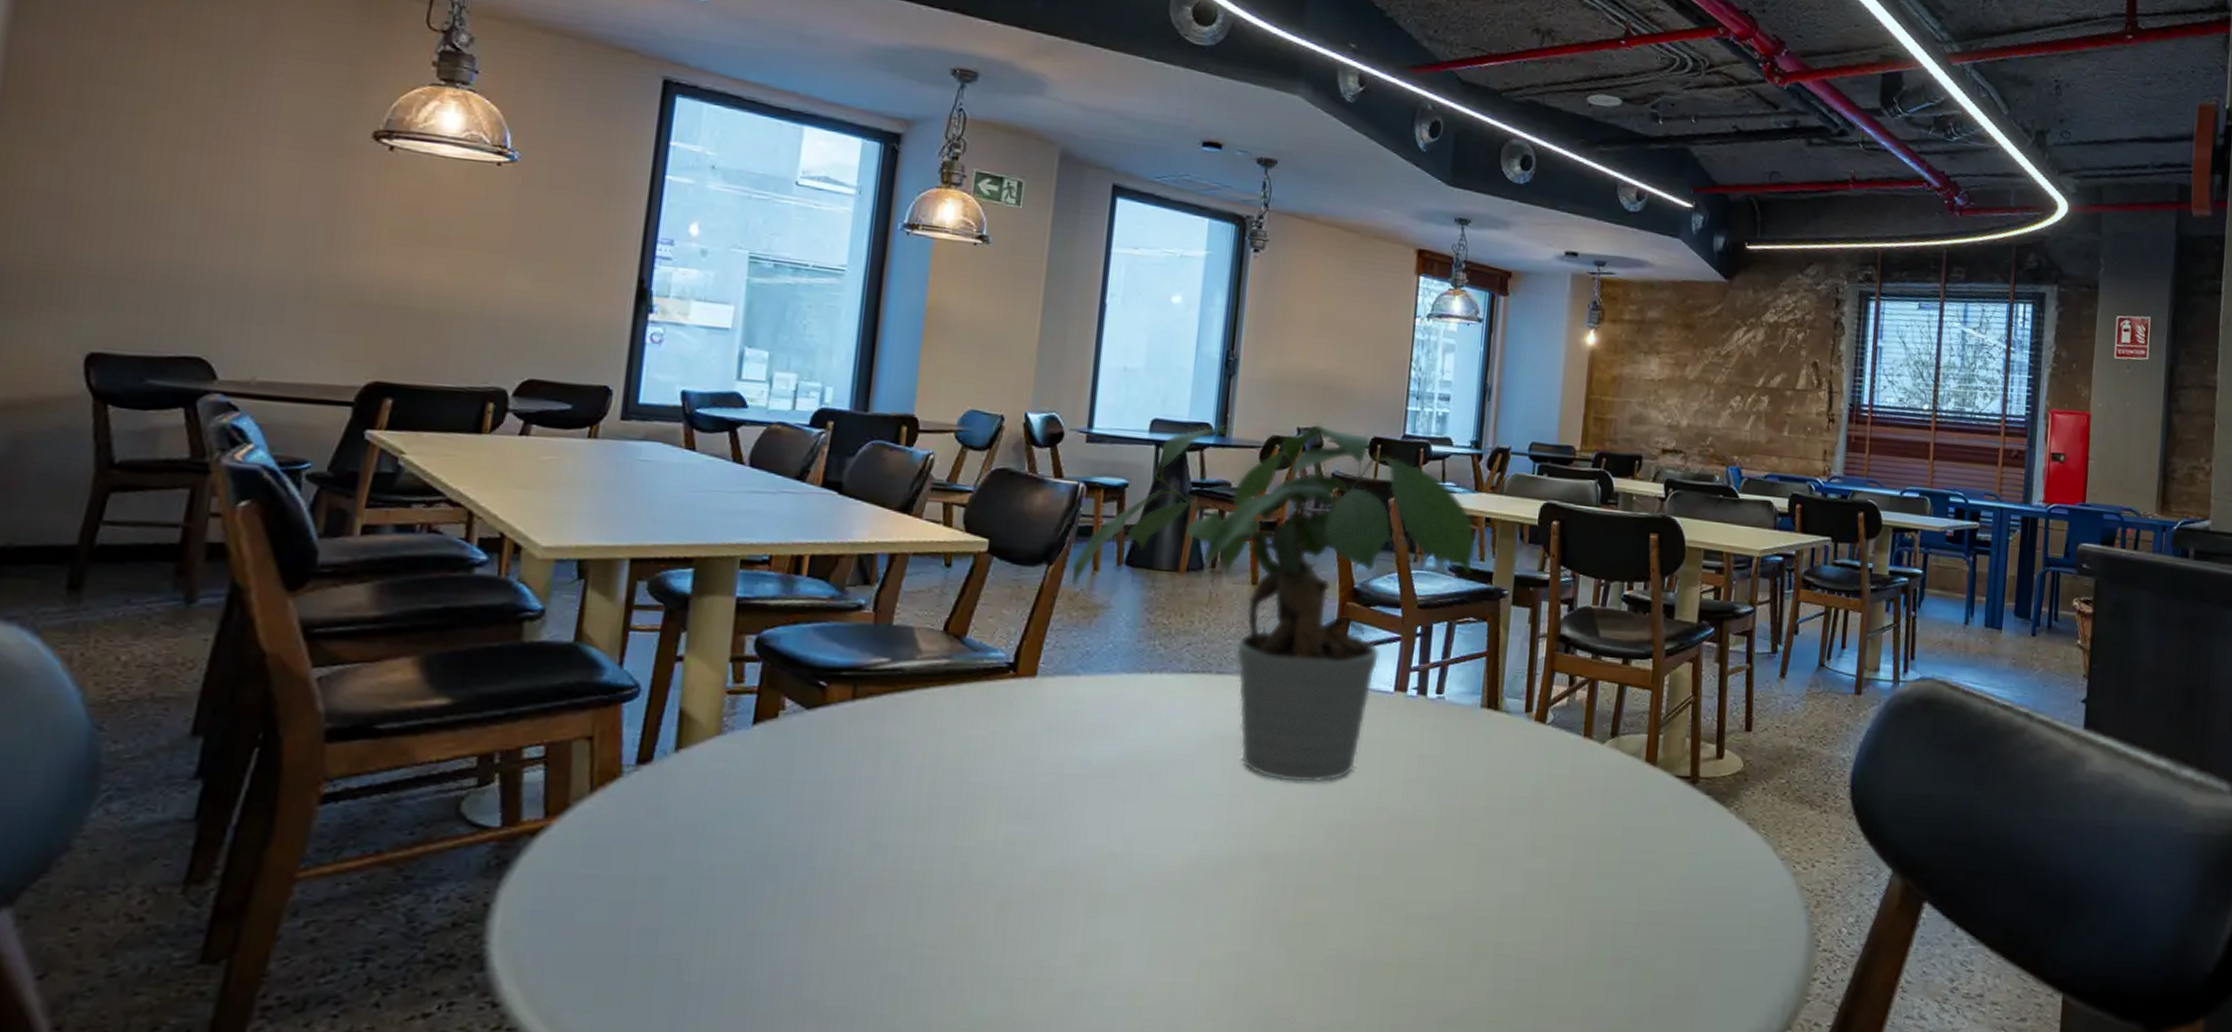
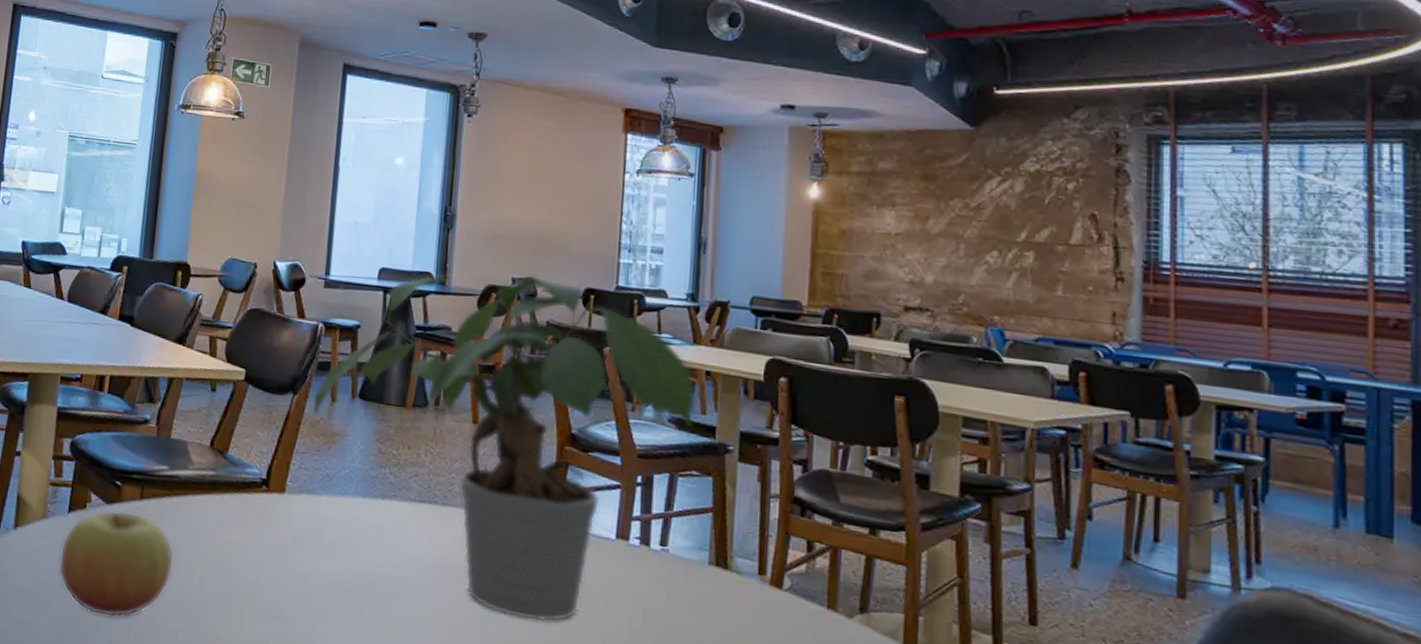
apple: none [739,715,897,843] -> present [58,510,174,618]

